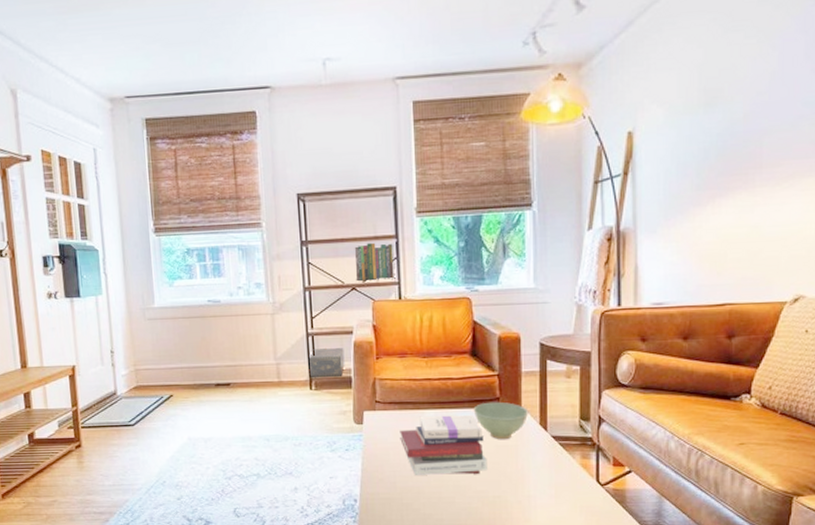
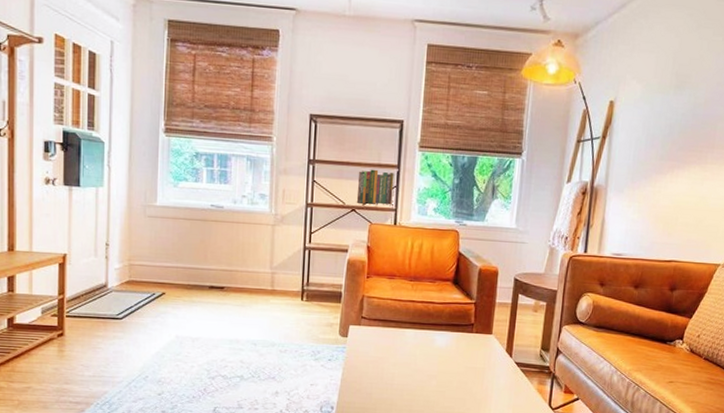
decorative box: present [309,348,345,377] -> none [303,263,338,291]
books: present [400,414,487,475] -> none [380,334,457,391]
bowl: present [473,401,529,440] -> none [449,327,498,363]

